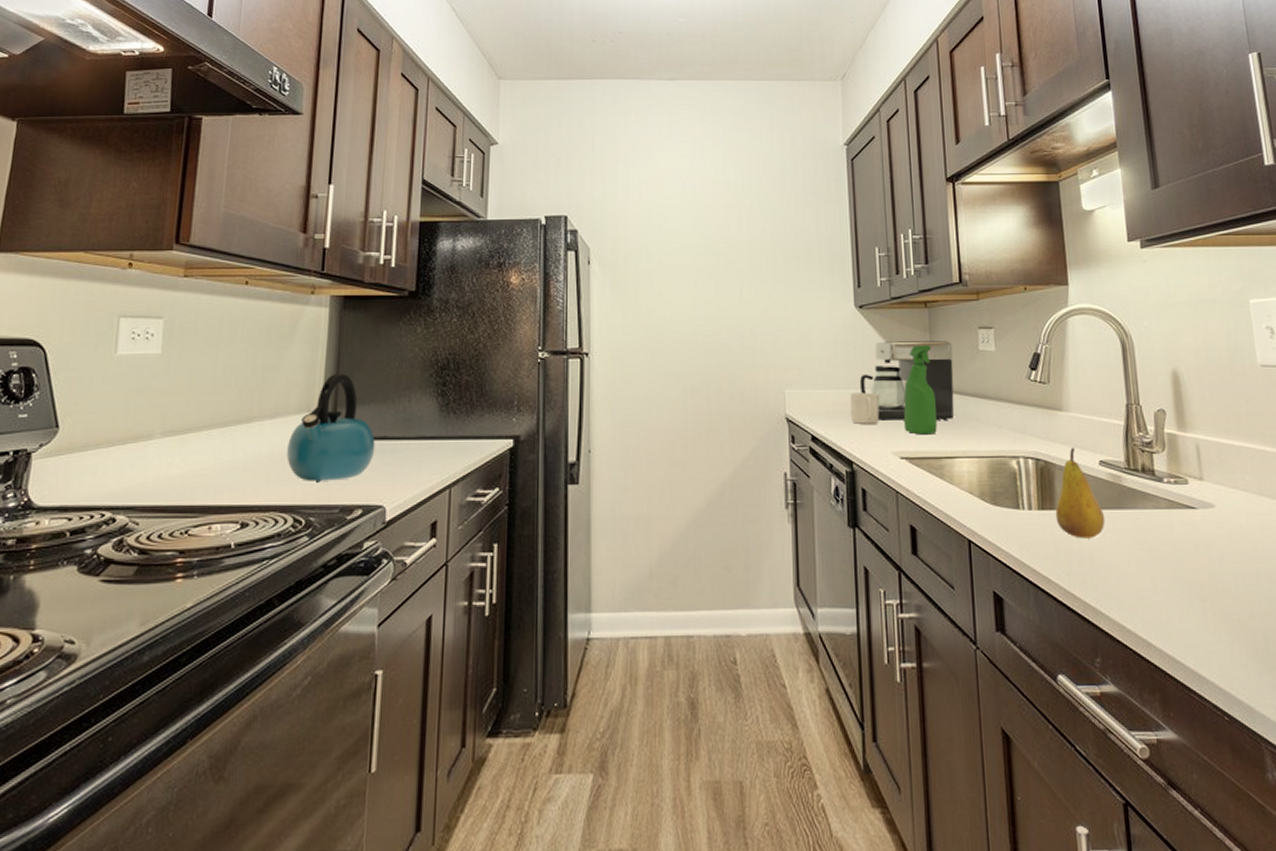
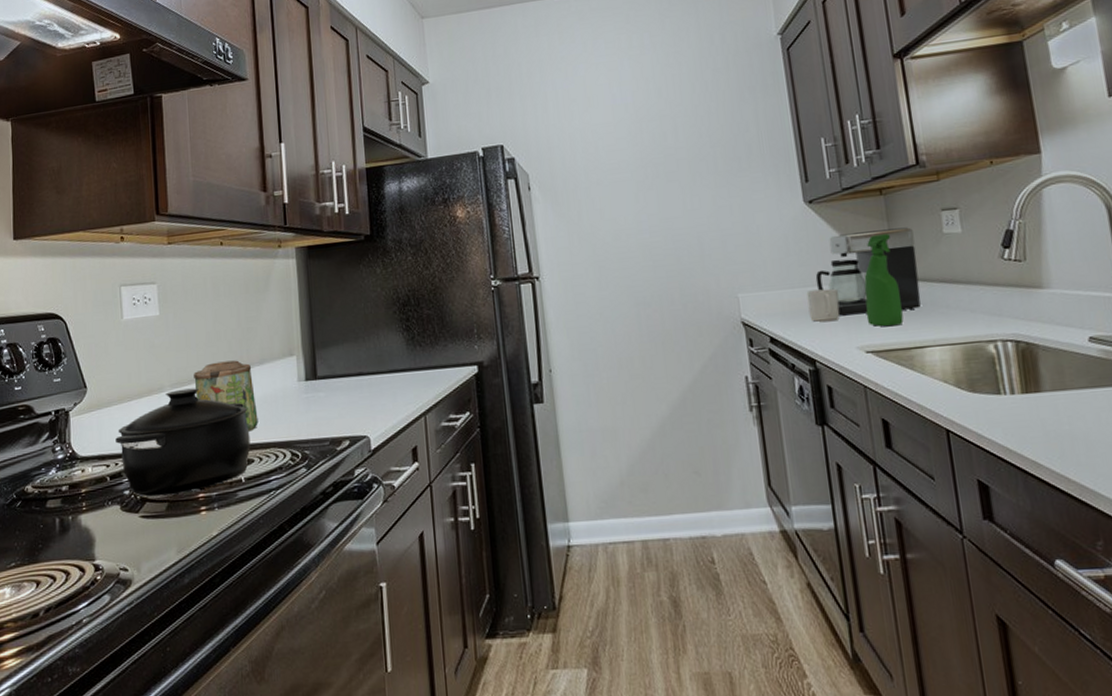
saucepan: none [84,438,250,558] -> present [115,388,251,496]
canister: none [191,411,261,492] -> present [194,360,258,432]
kettle: present [287,374,376,481] -> none [277,318,354,419]
fruit: present [1055,447,1106,539] -> none [1041,326,1100,420]

